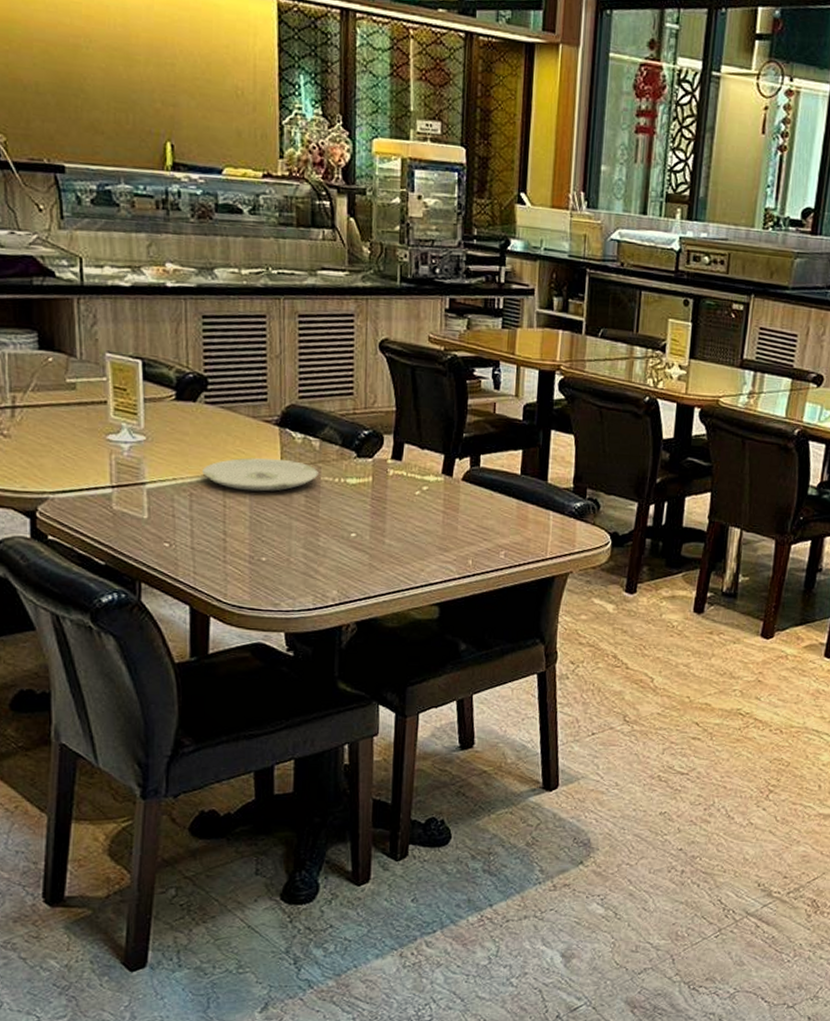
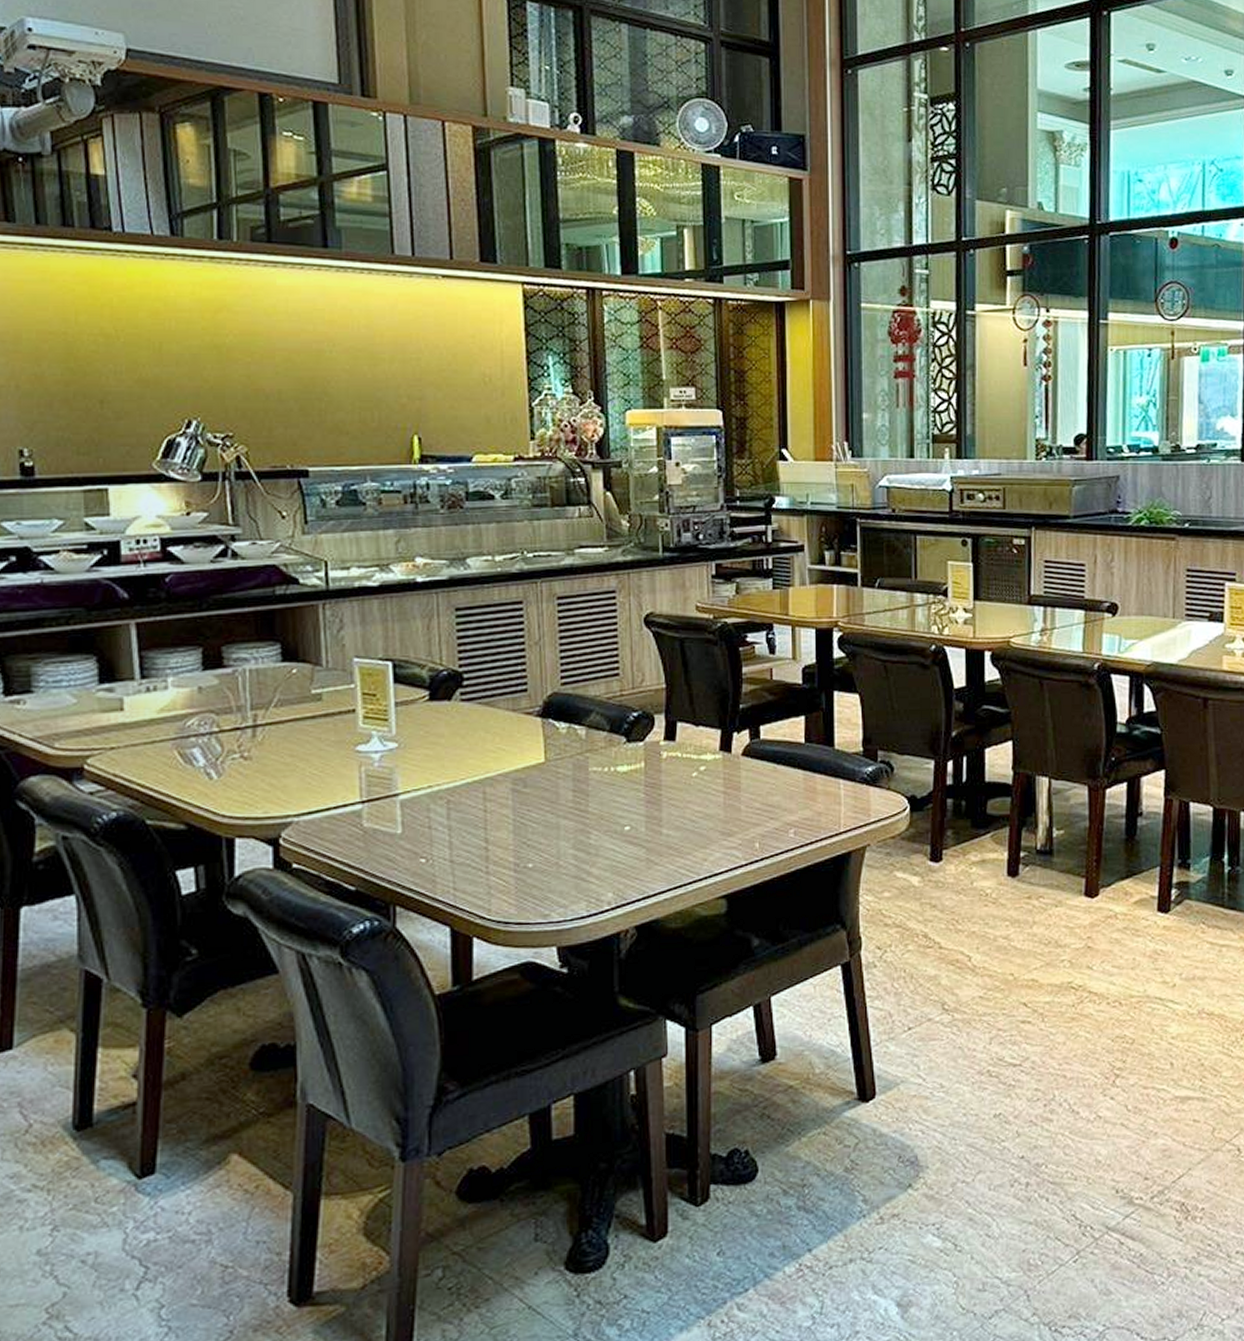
plate: present [202,457,318,492] -> none [460,752,586,792]

